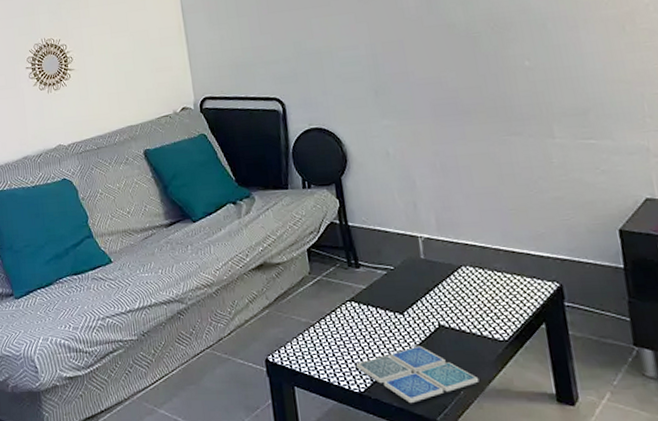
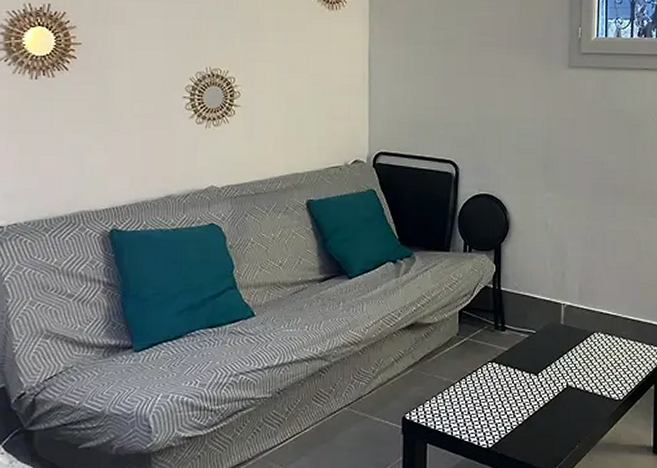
drink coaster: present [356,345,480,404] -> none [488,404,593,458]

